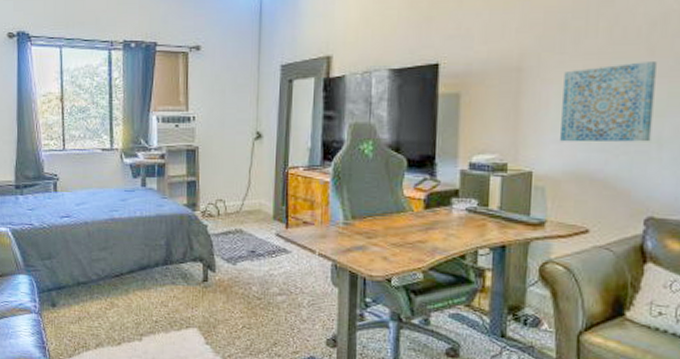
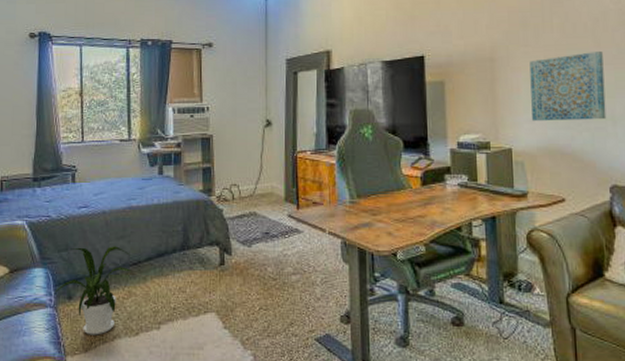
house plant: none [38,256,115,343] -> present [54,246,132,335]

